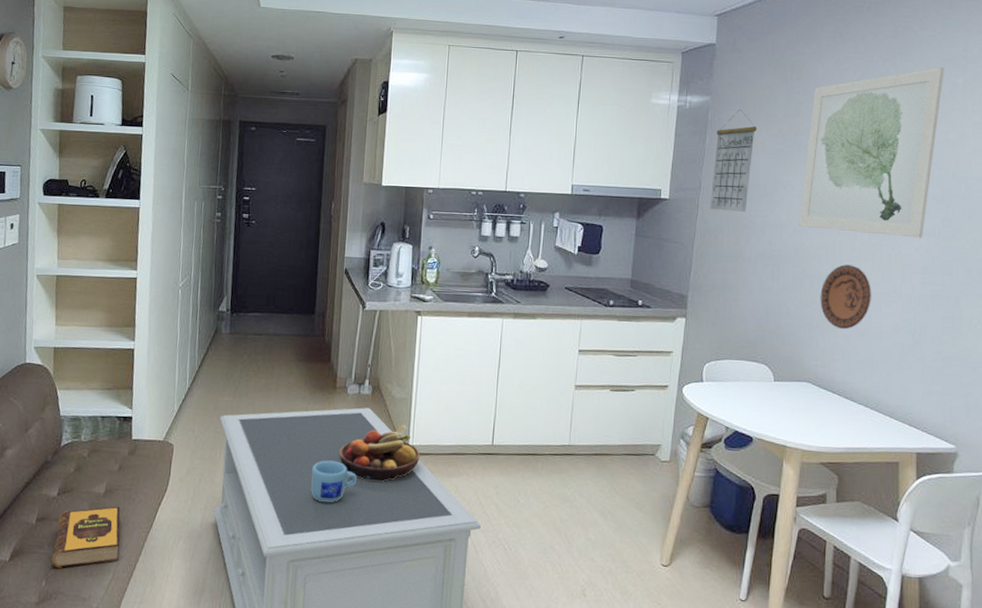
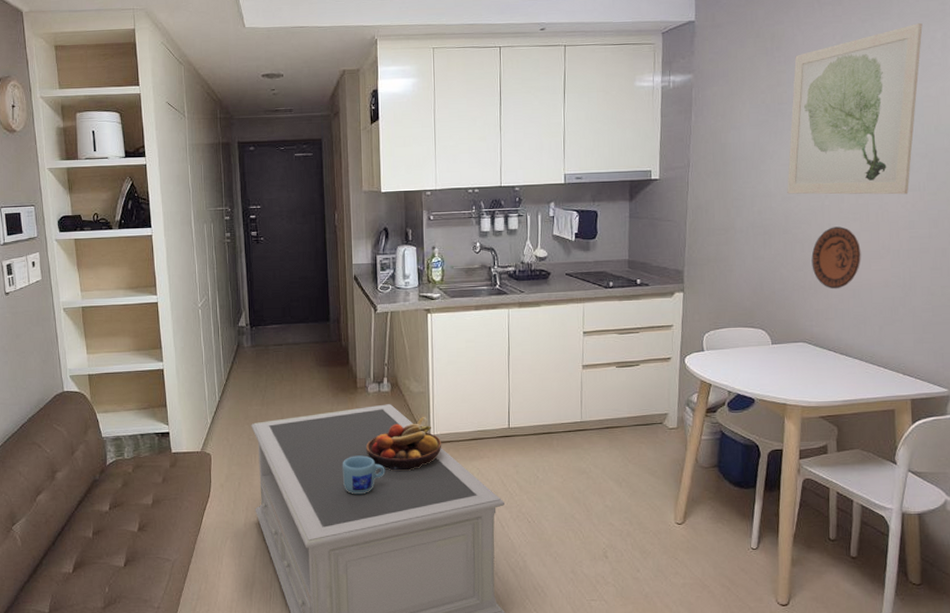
hardback book: present [51,506,121,569] -> none [111,514,173,576]
calendar: present [710,109,757,212] -> none [699,84,741,186]

